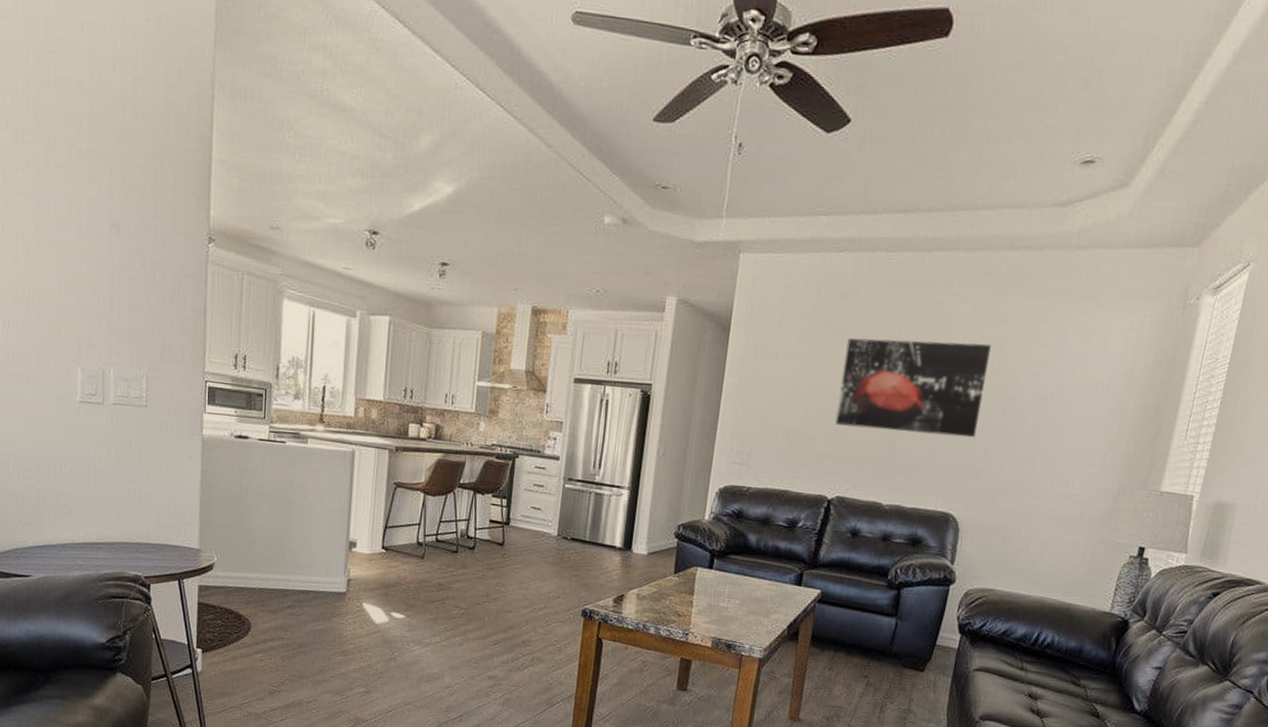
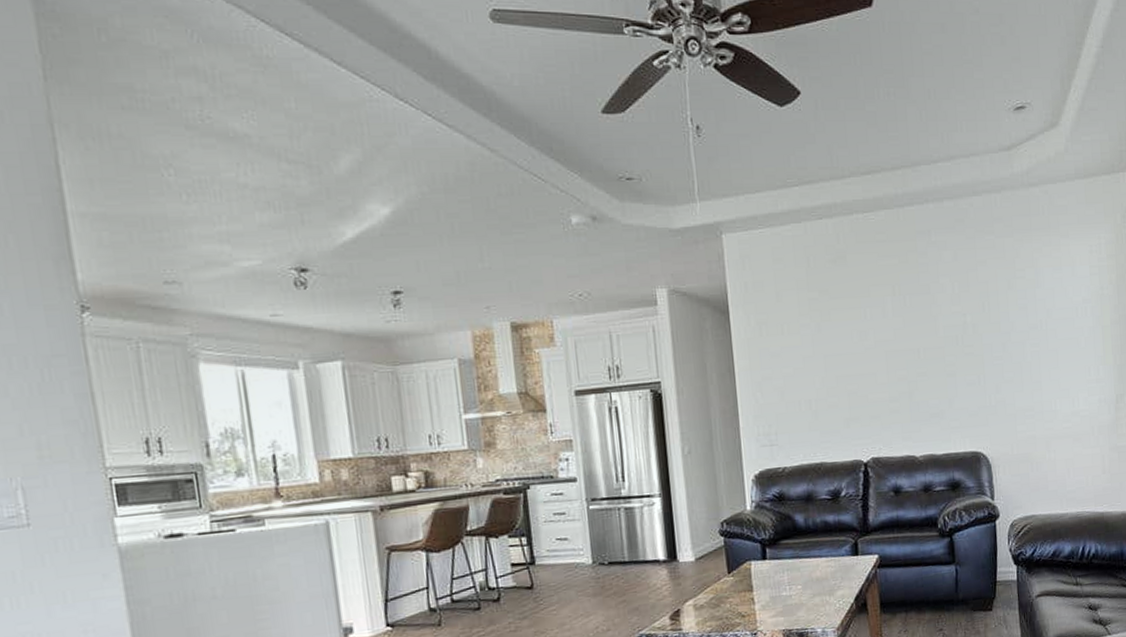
wall art: present [835,338,991,438] -> none [846,285,984,388]

